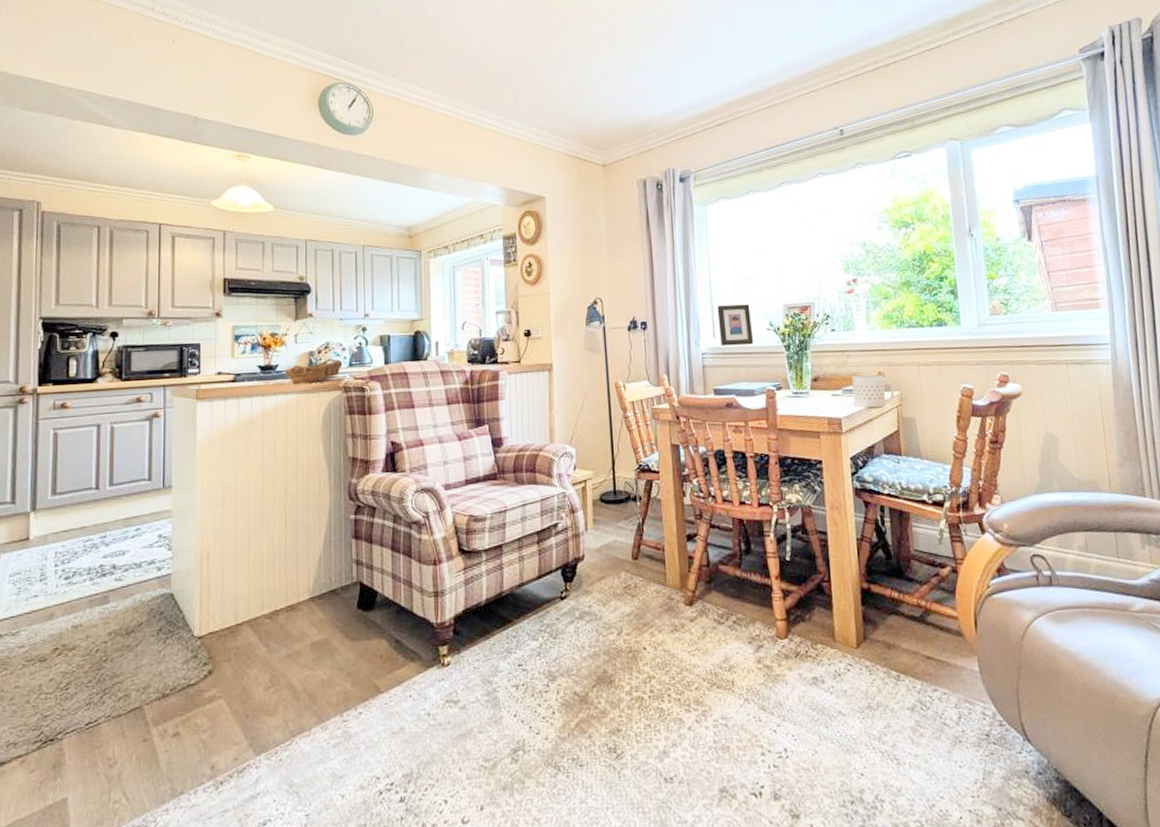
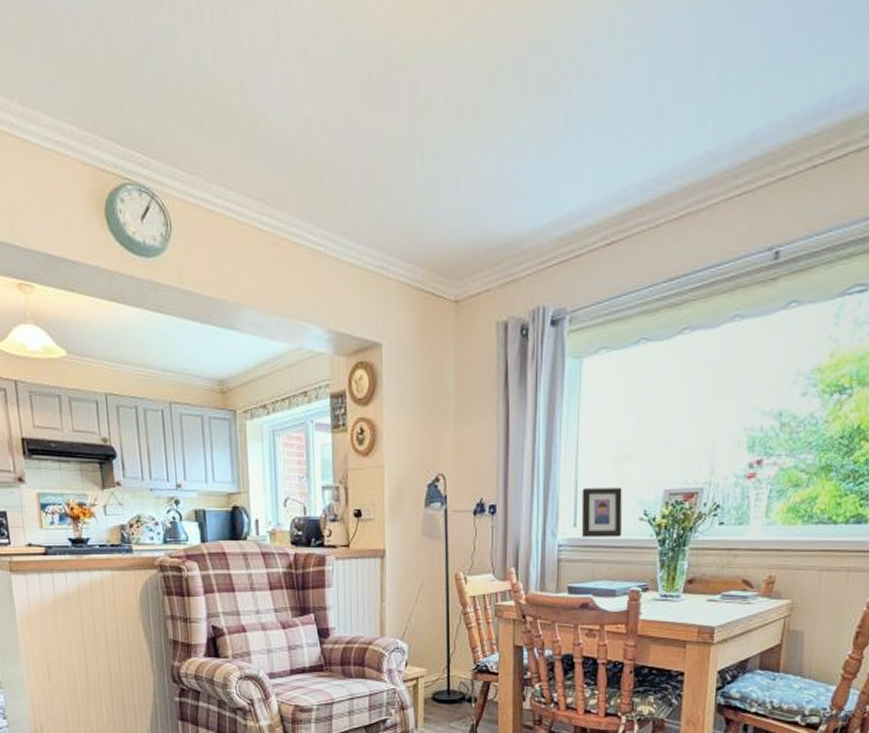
basket: present [285,358,343,385] -> none [97,533,157,561]
mug: present [852,374,894,408] -> none [731,578,785,618]

